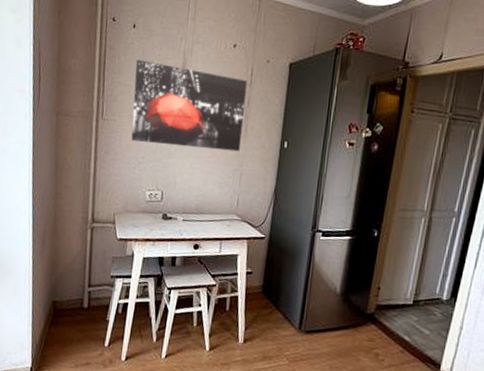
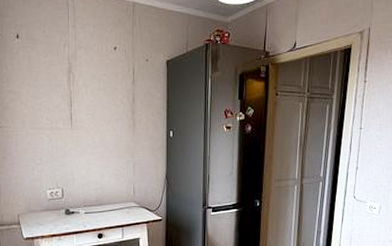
wall art: present [131,59,248,152] -> none [23,68,131,145]

